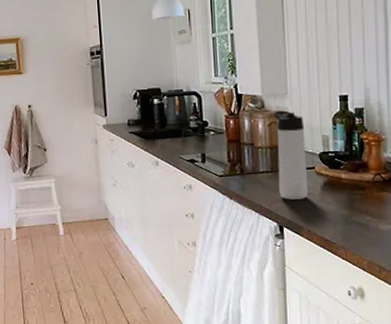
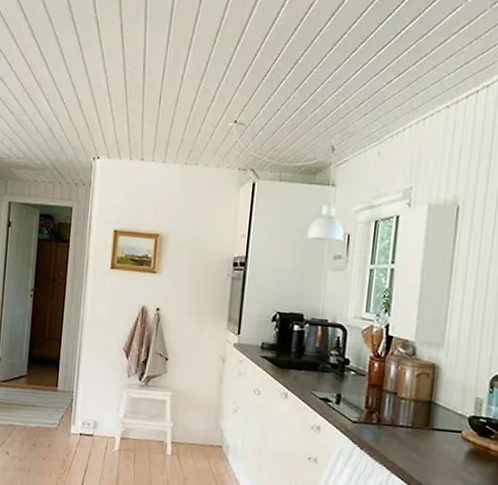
thermos bottle: present [273,110,308,200] -> none [417,361,458,465]

